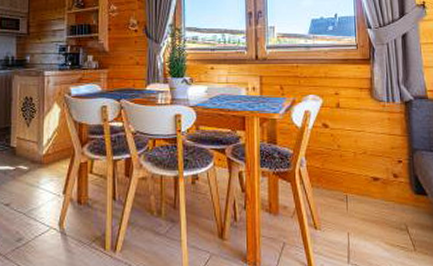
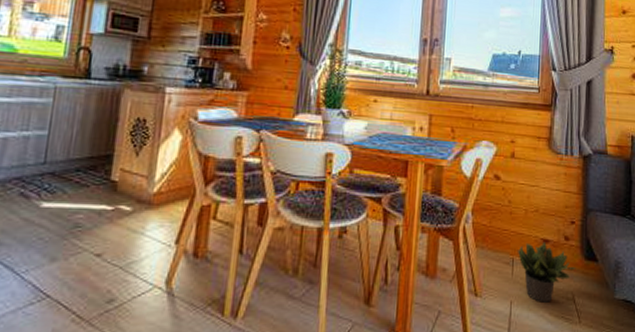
potted plant: none [350,179,410,233] -> present [517,241,579,302]

